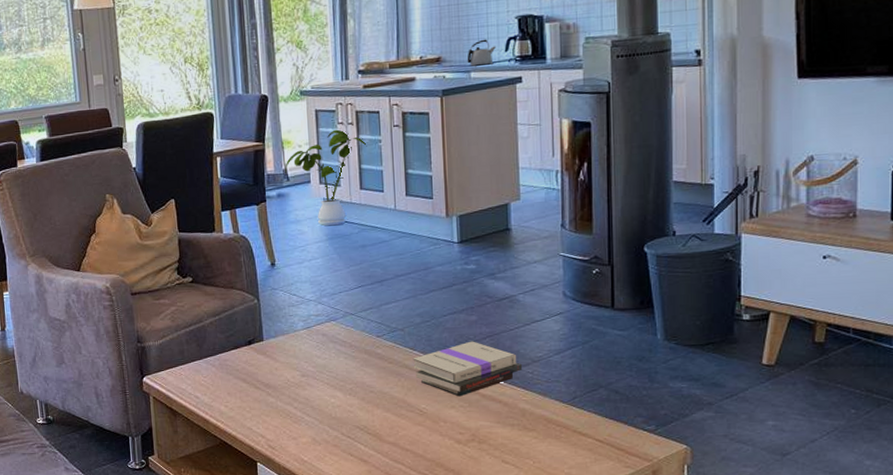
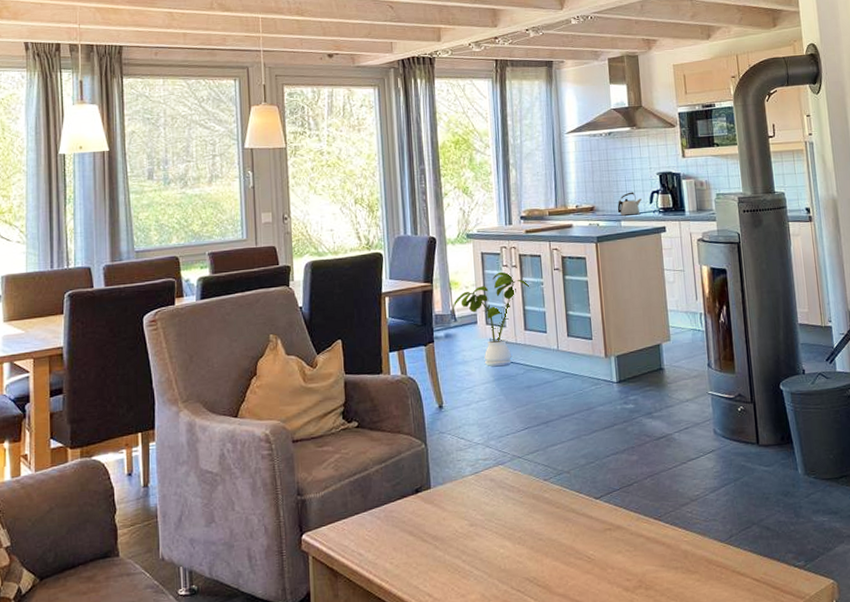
books: present [413,341,523,397] -> none [579,481,682,541]

